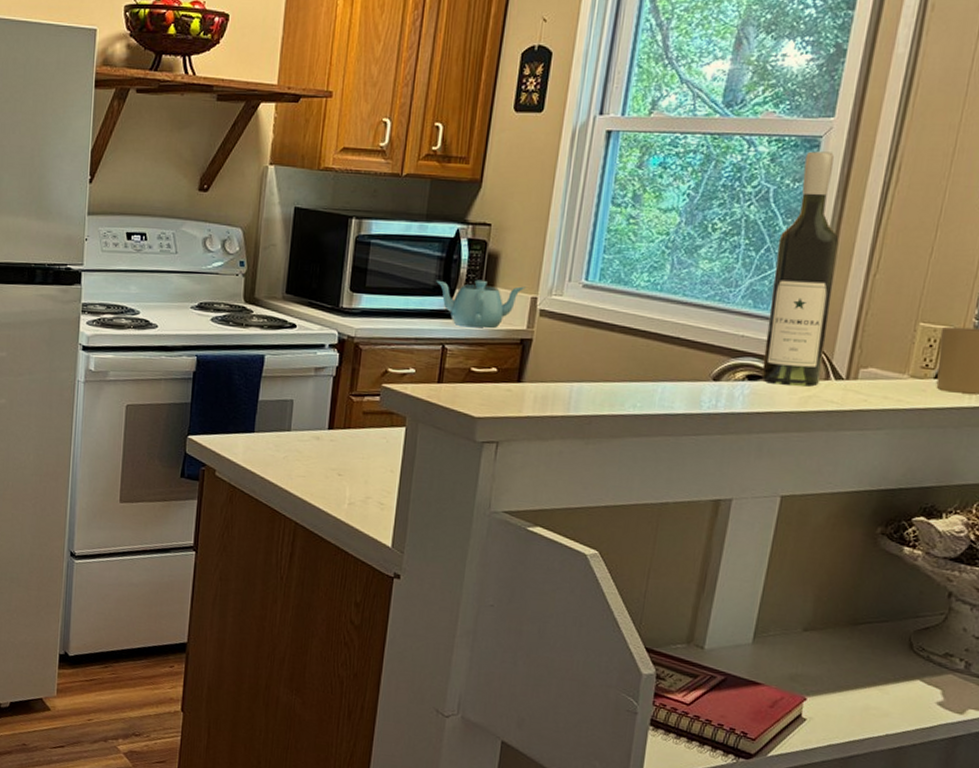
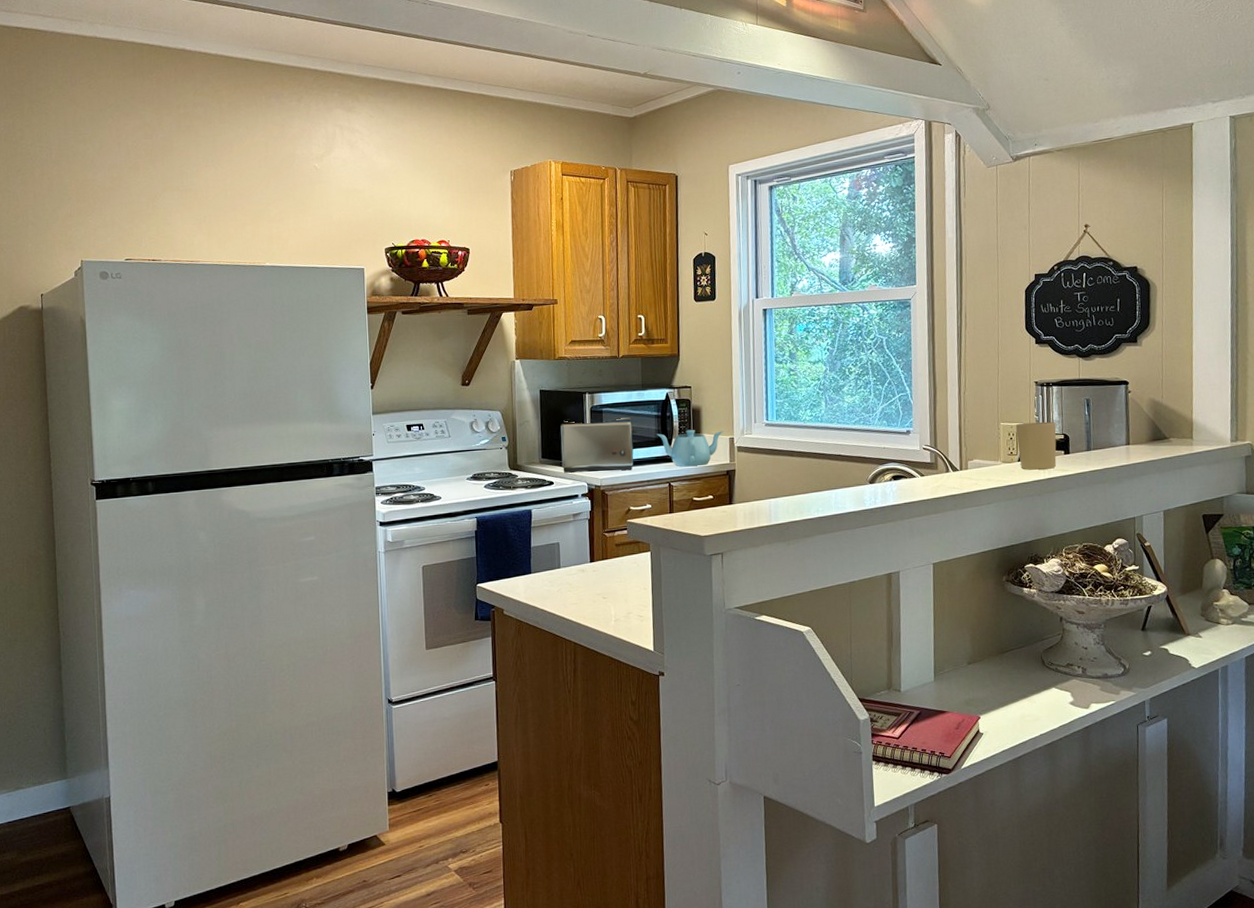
toaster: none [309,249,411,323] -> present [560,417,637,473]
bottle: present [761,151,839,388] -> none [895,309,943,481]

